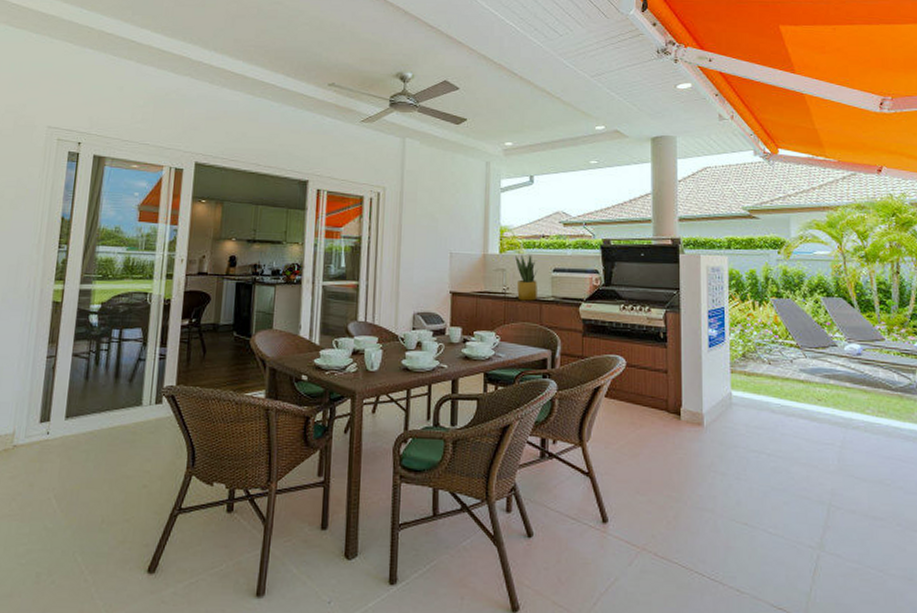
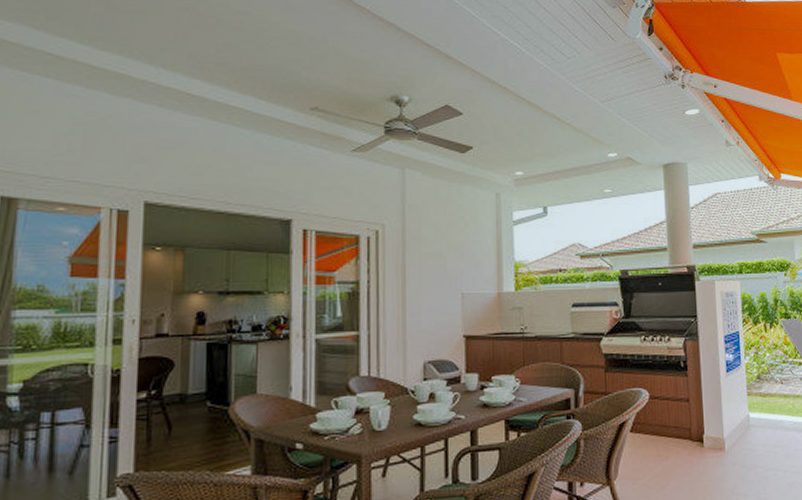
planter: present [515,253,539,301] -> none [532,288,558,340]

